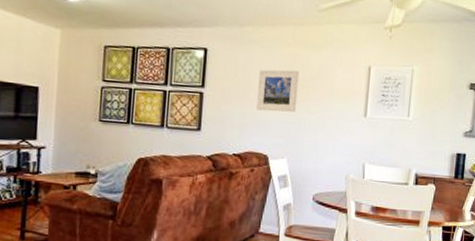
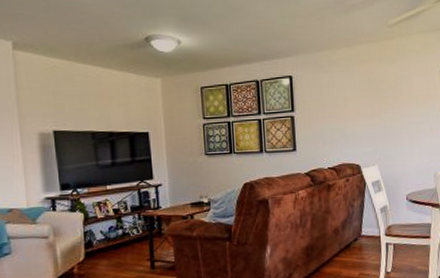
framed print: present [256,69,300,112] -> none [342,84,380,125]

